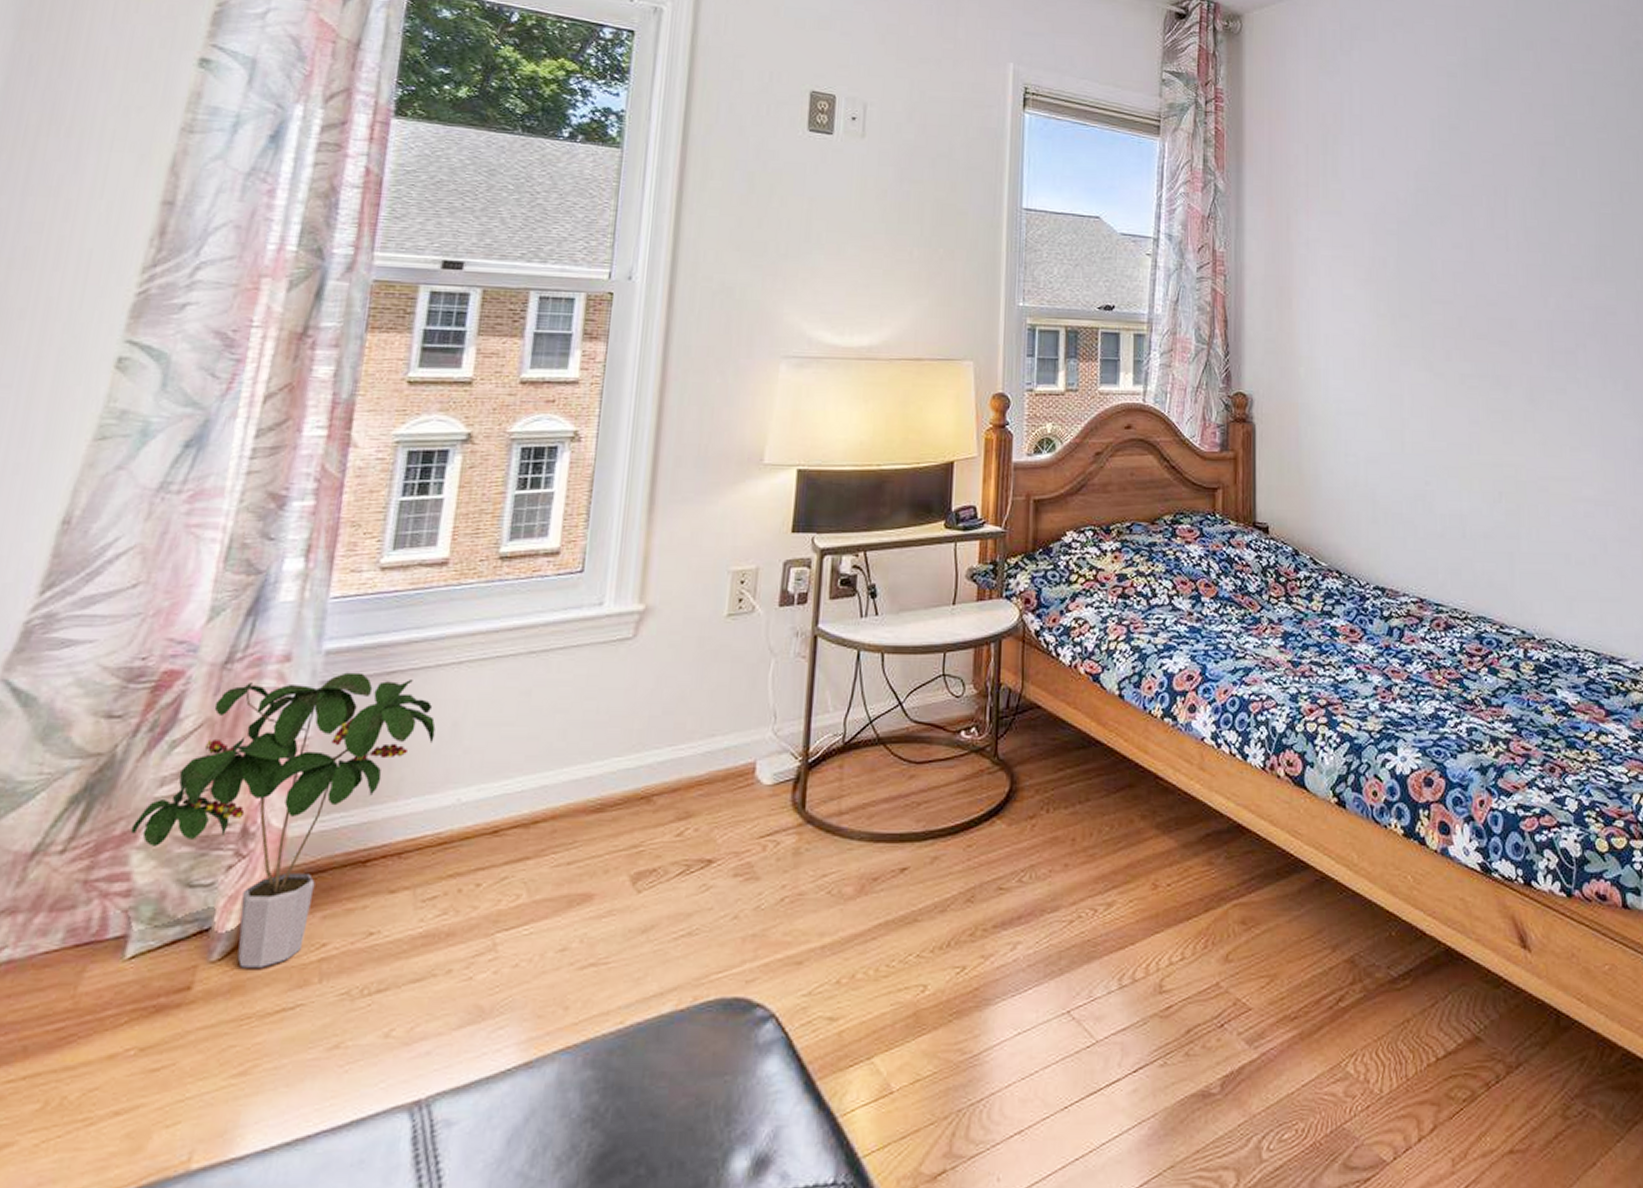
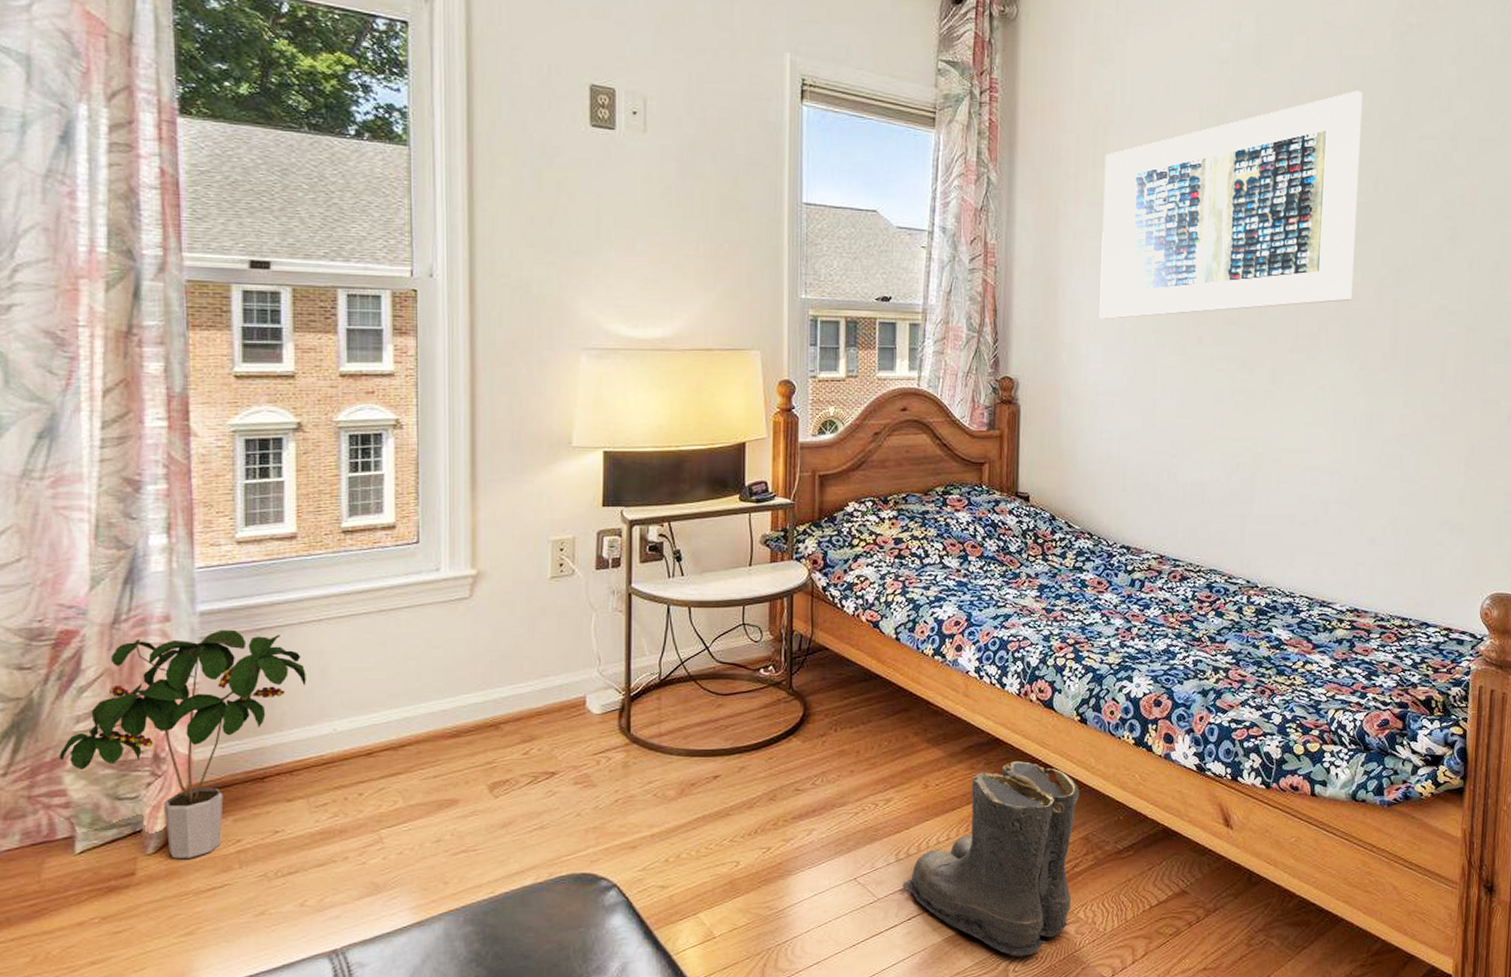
boots: none [1127,855,1341,1129] -> present [903,761,1080,957]
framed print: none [1336,103,1609,332] -> present [1099,90,1362,319]

